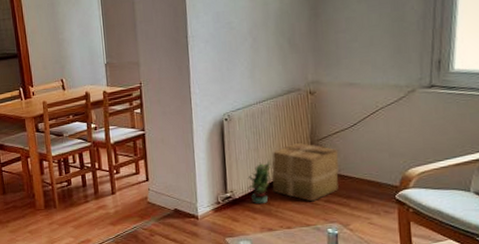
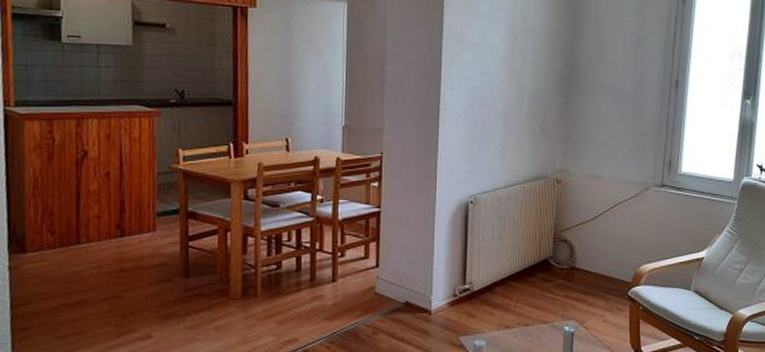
potted plant: present [247,159,272,204] -> none [487,249,514,298]
cardboard box: present [271,142,340,202] -> none [513,232,580,297]

